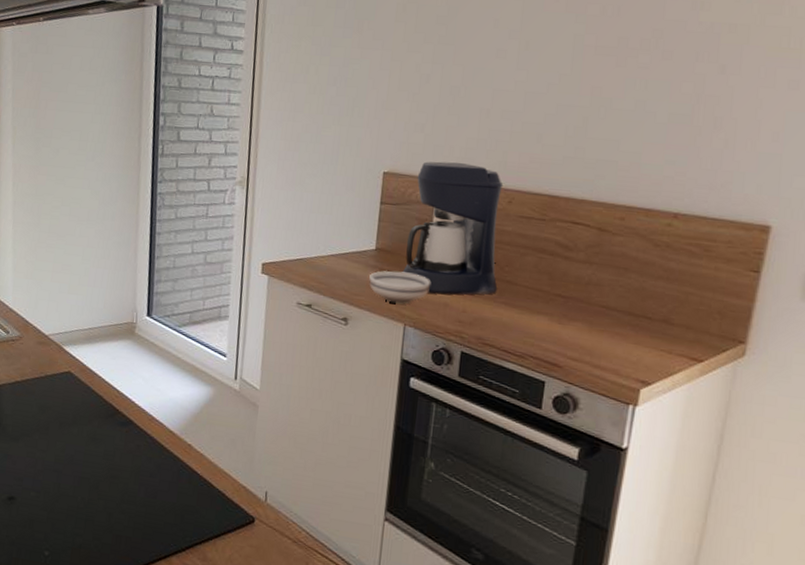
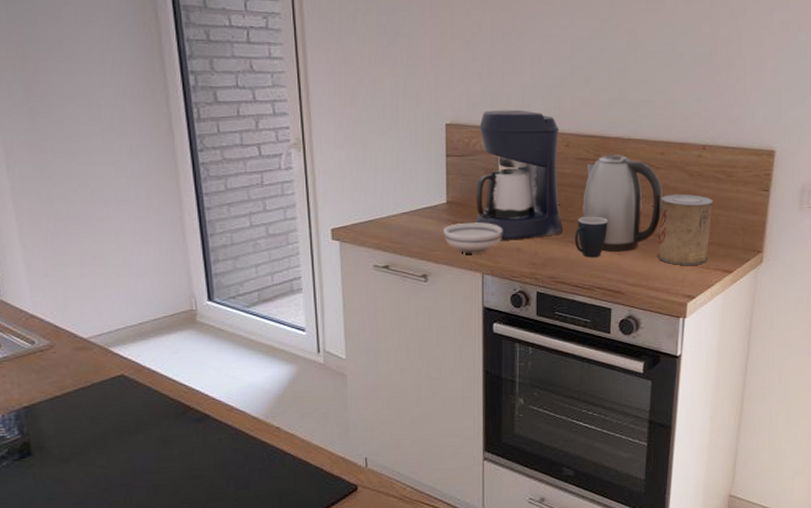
mug: none [508,278,550,324] -> present [574,216,608,258]
kettle: none [521,215,619,321] -> present [583,154,662,252]
tin can: none [605,264,683,348] -> present [656,194,713,265]

